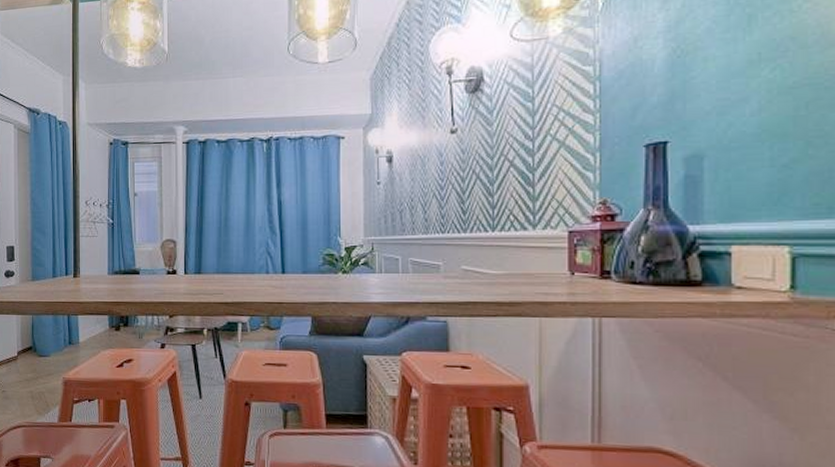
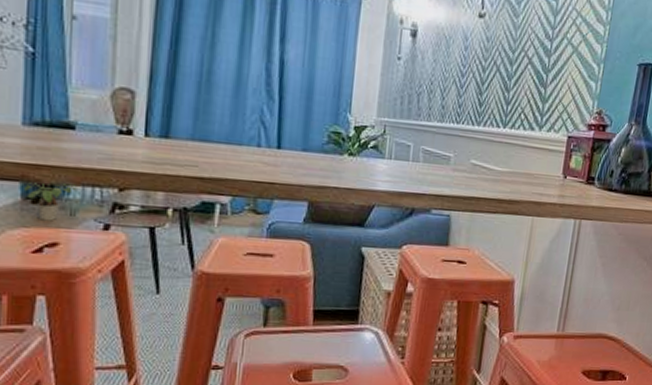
potted plant: none [110,315,142,343] -> present [23,182,77,221]

